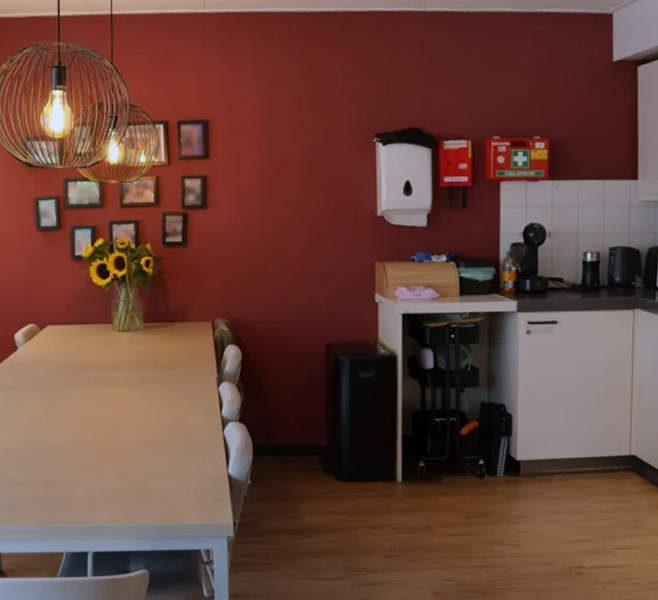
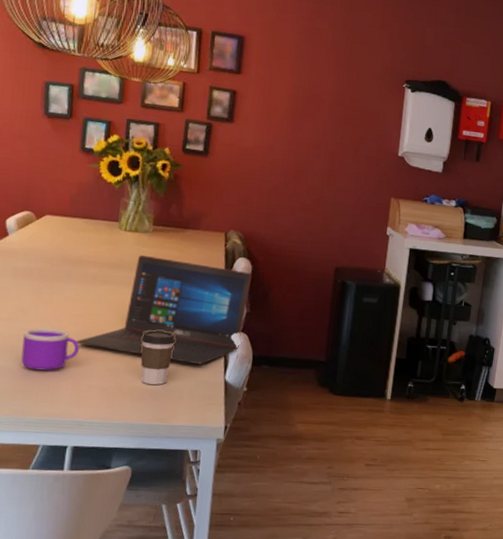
mug: none [40,436,90,478] -> present [21,328,80,371]
laptop: none [86,353,243,459] -> present [77,254,252,364]
coffee cup: none [144,428,176,484] -> present [140,330,175,385]

